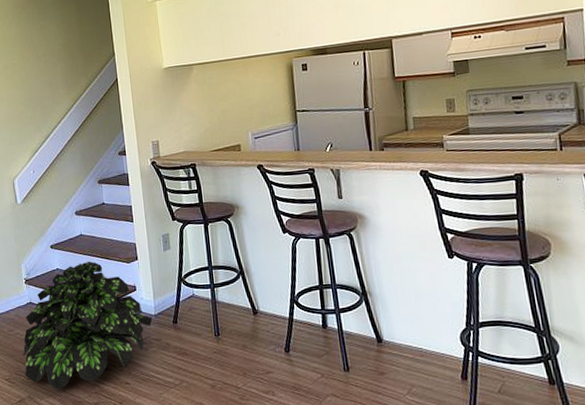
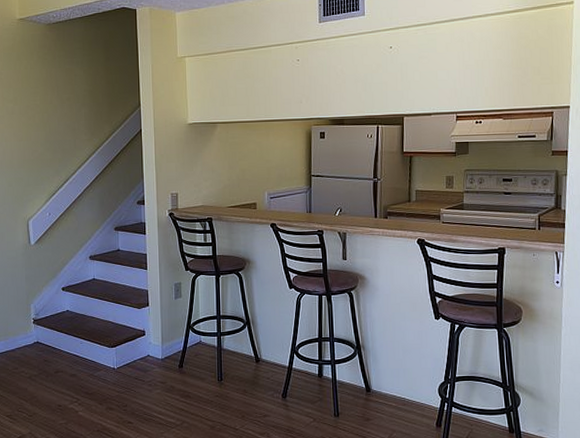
potted plant: present [23,261,153,390] -> none [26,304,159,427]

